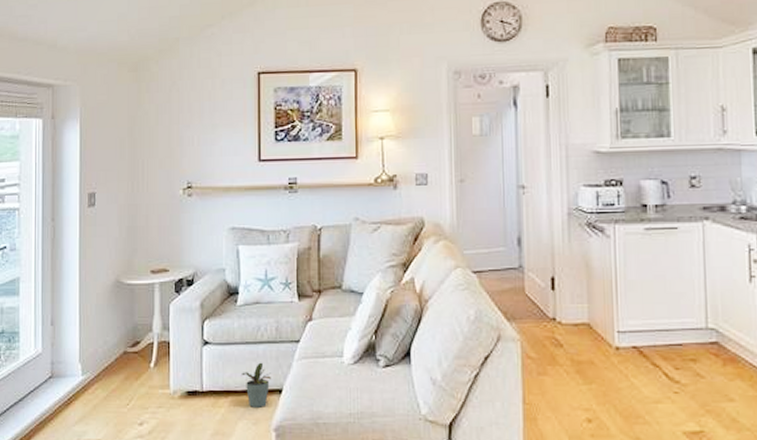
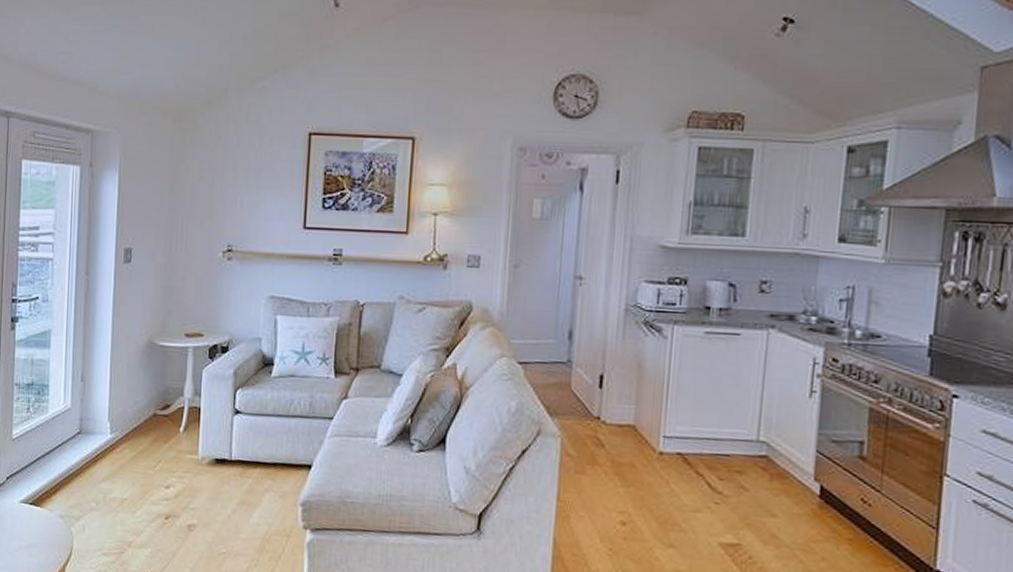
potted plant: present [242,362,271,407] -> none [272,436,301,481]

